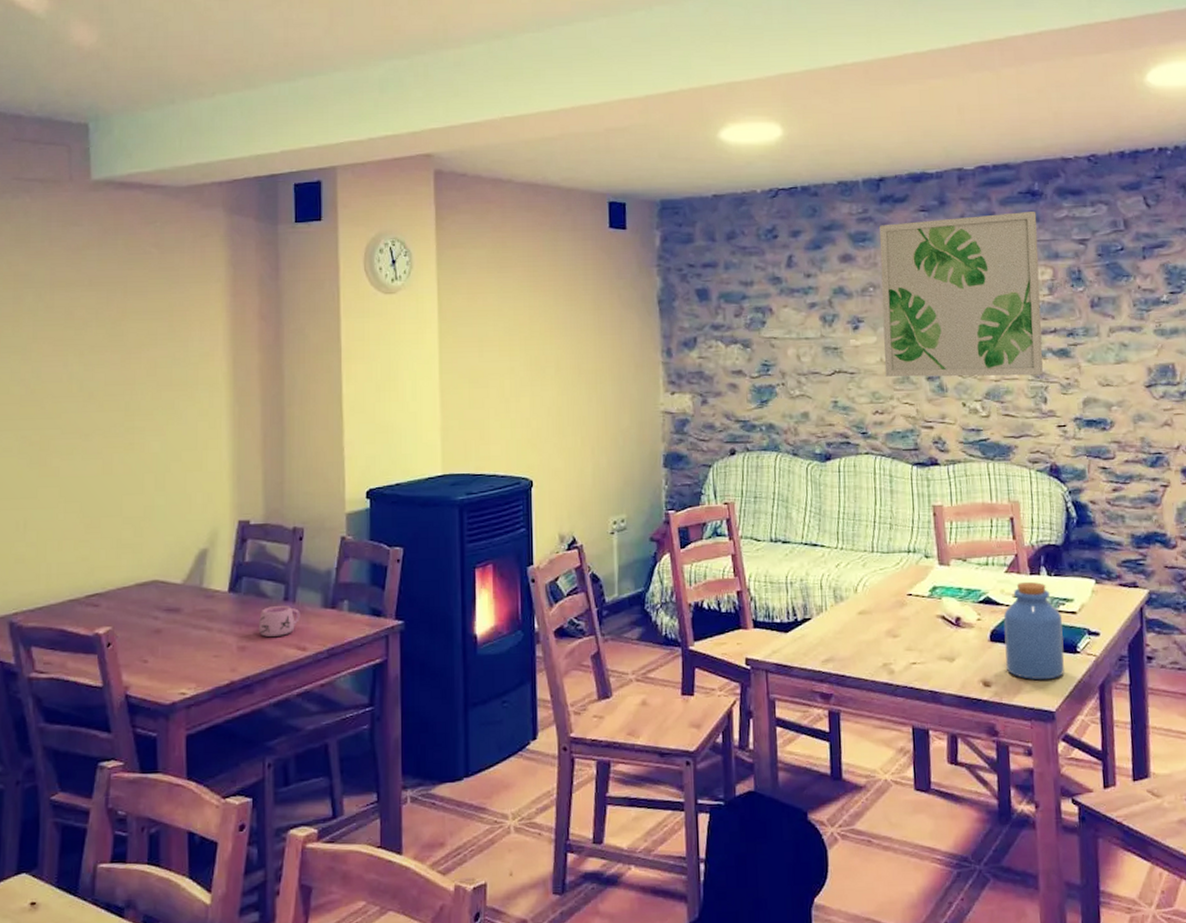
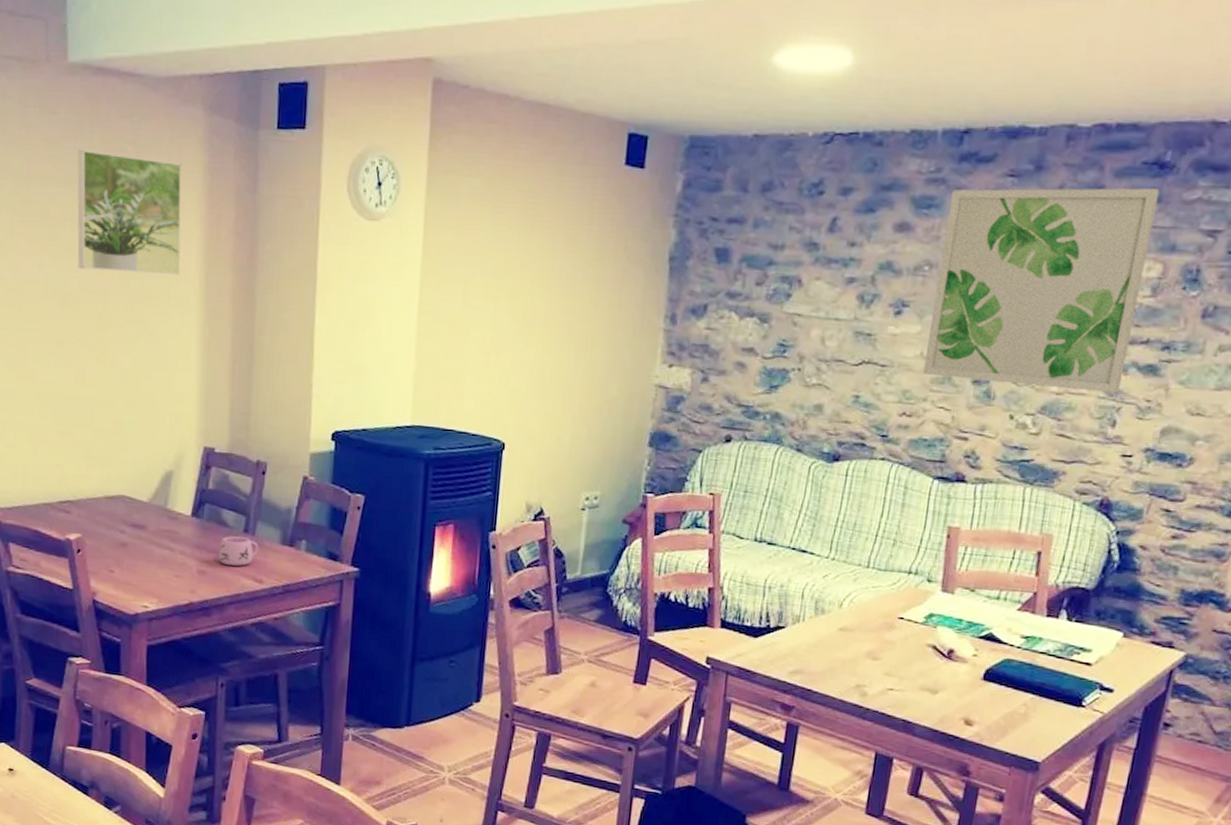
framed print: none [102,255,208,364] -> present [77,149,182,276]
jar: present [1003,581,1064,680] -> none [994,622,1074,730]

